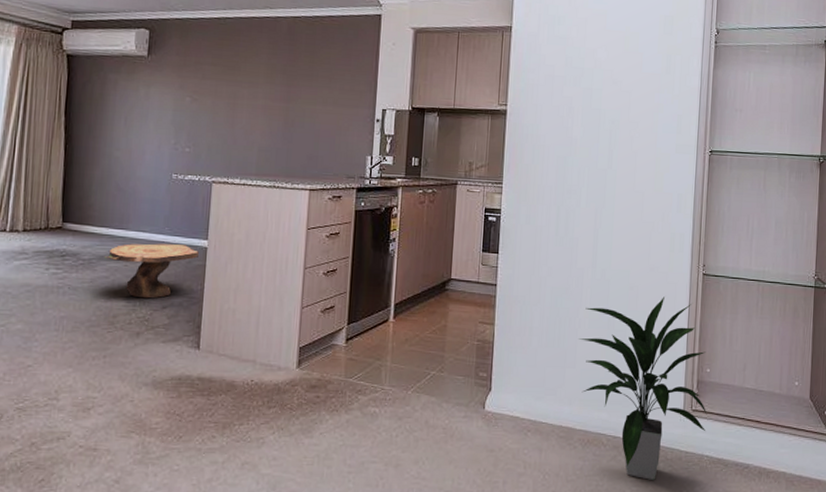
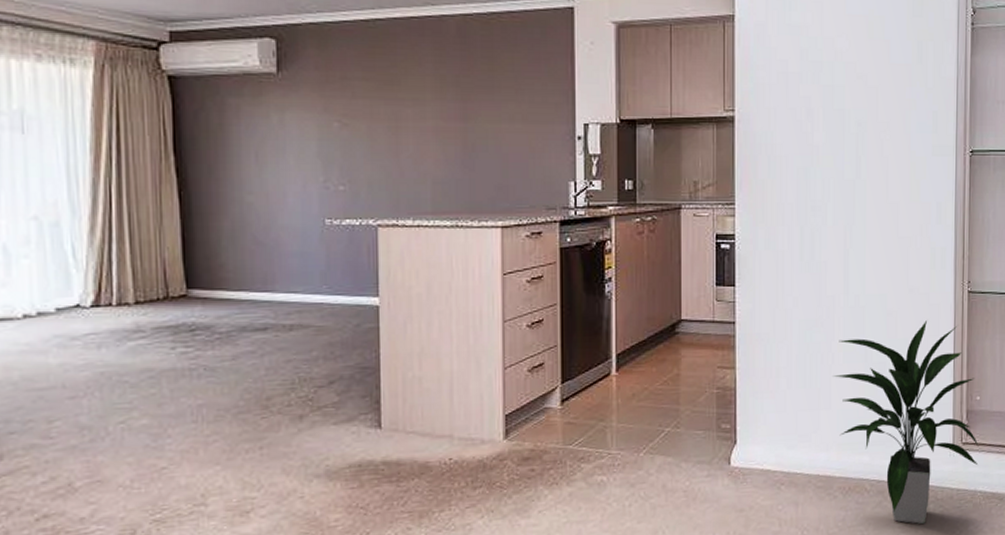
side table: present [104,243,199,299] -> none [246,305,369,374]

